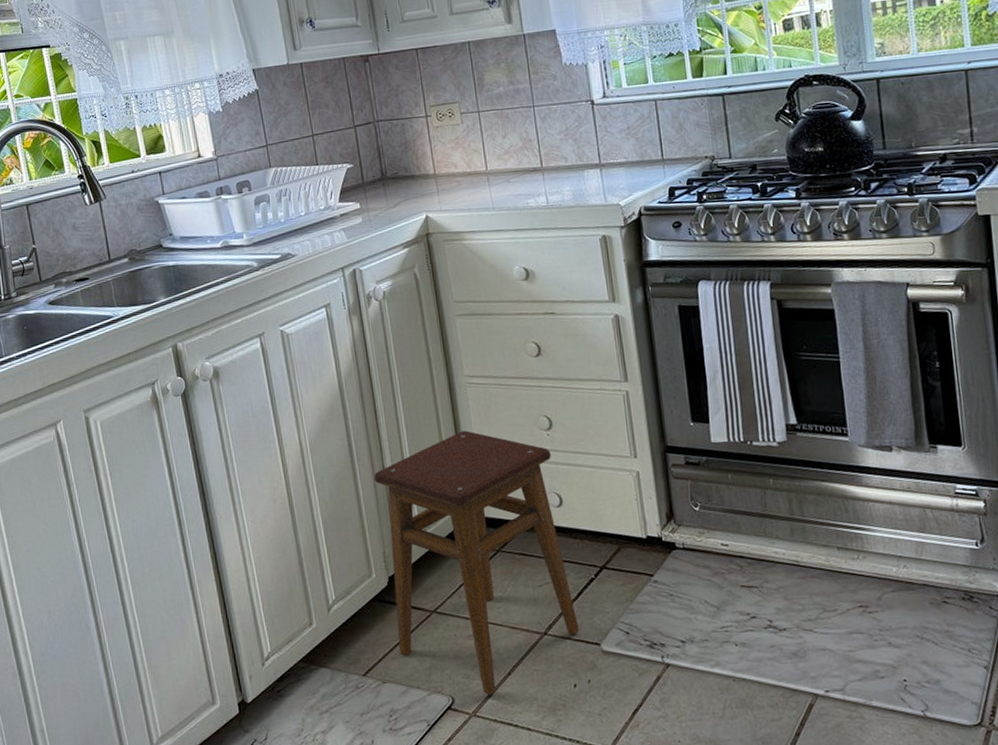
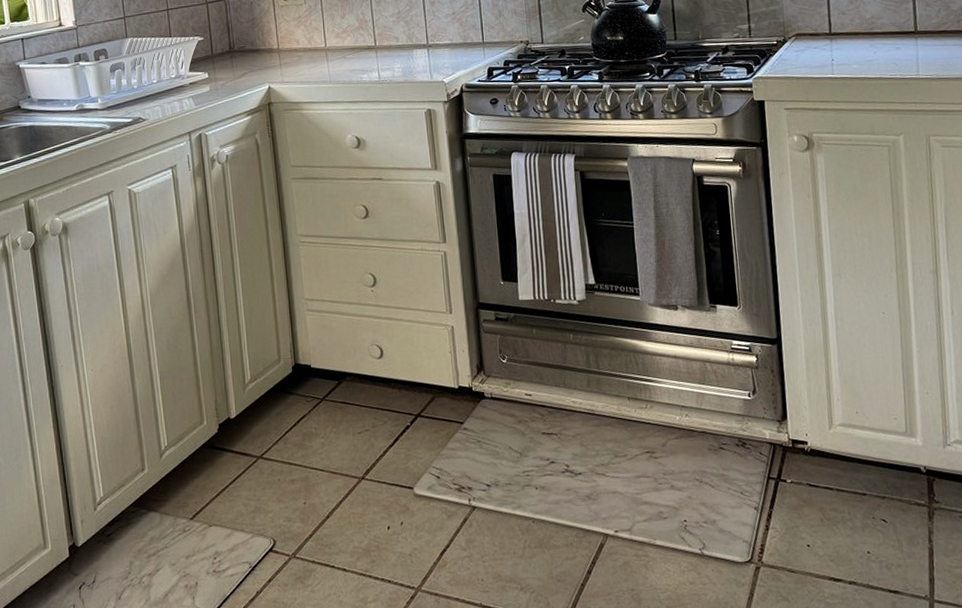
stool: present [374,430,579,695] -> none [210,286,394,537]

